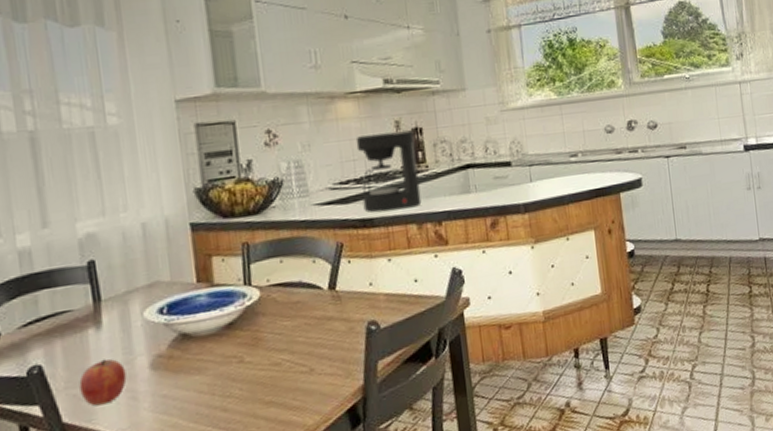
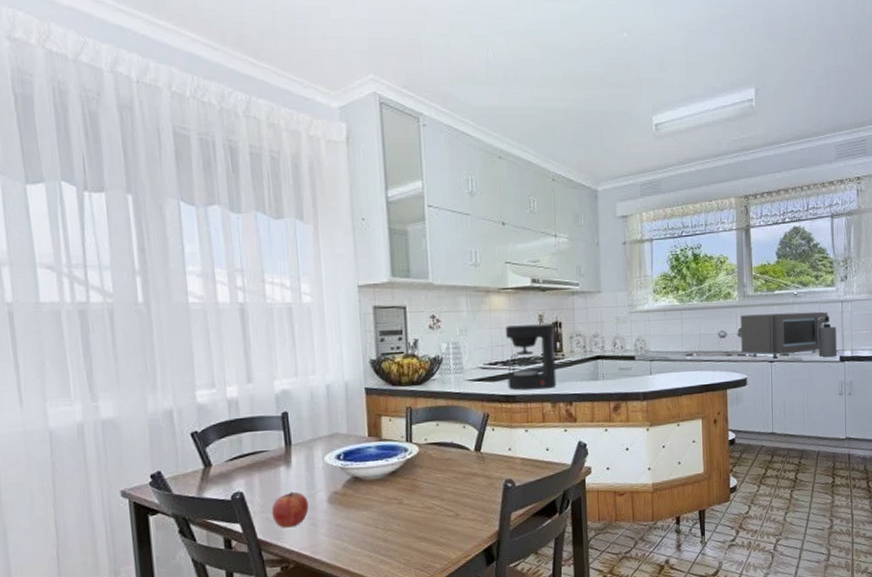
microwave: none [628,95,726,153] -> present [740,311,828,357]
soap dispenser: none [714,100,741,147] -> present [817,316,838,357]

